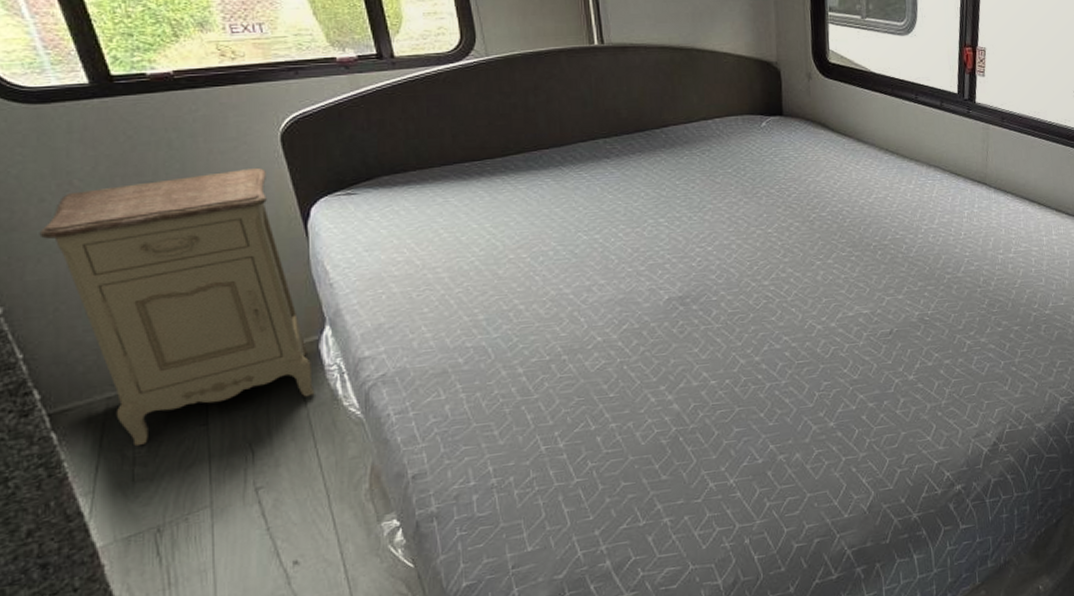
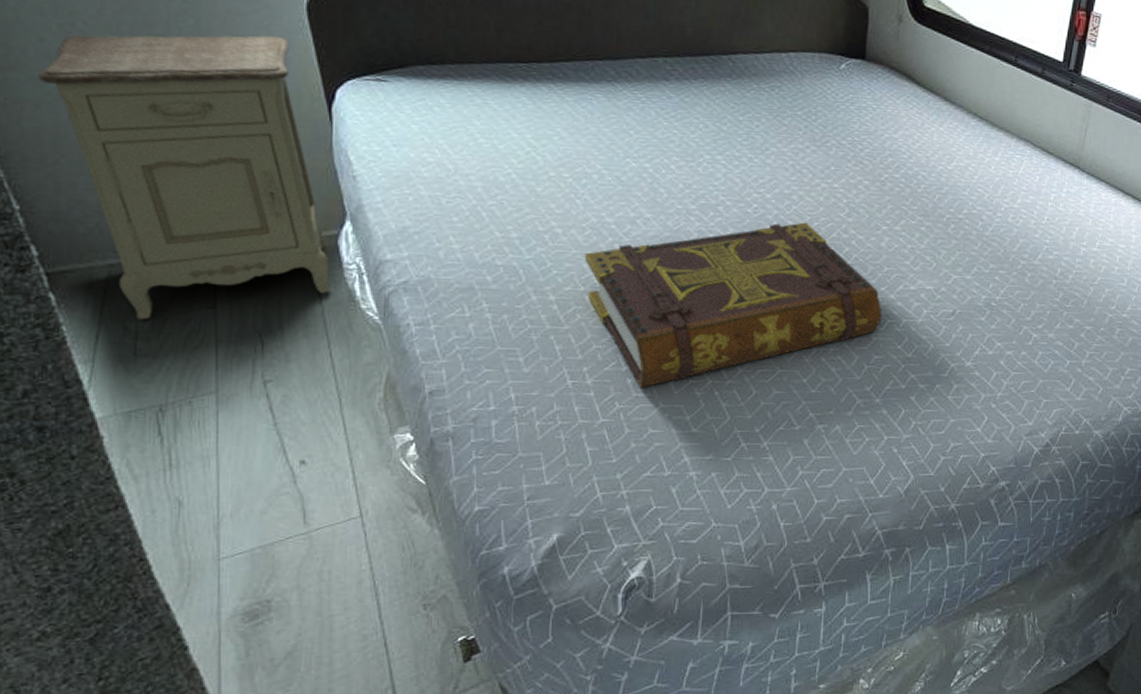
book: none [546,268,826,444] -> present [584,222,882,388]

